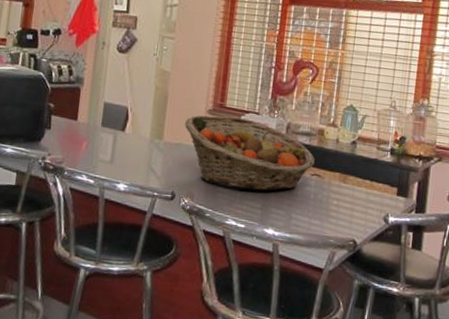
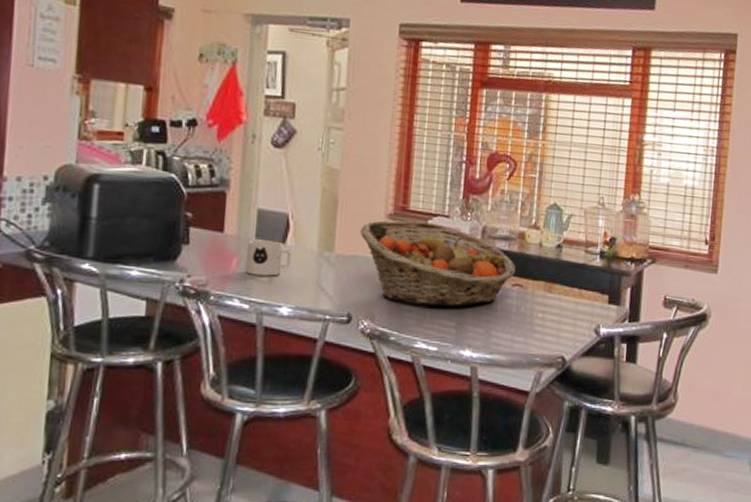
mug: none [92,128,130,158] -> present [245,240,292,276]

